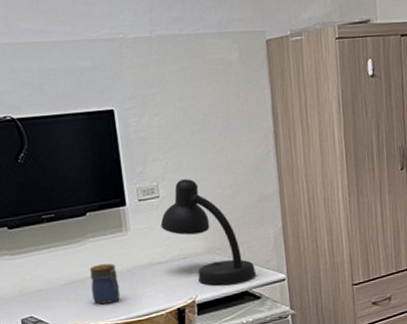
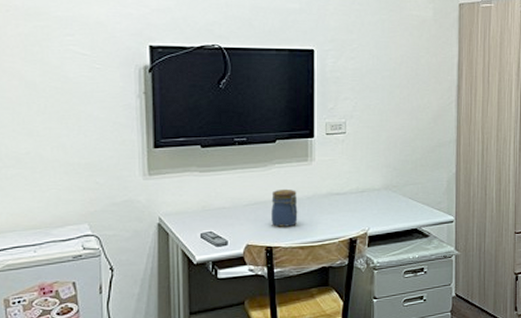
desk lamp: present [160,179,256,285] -> none [344,119,426,220]

